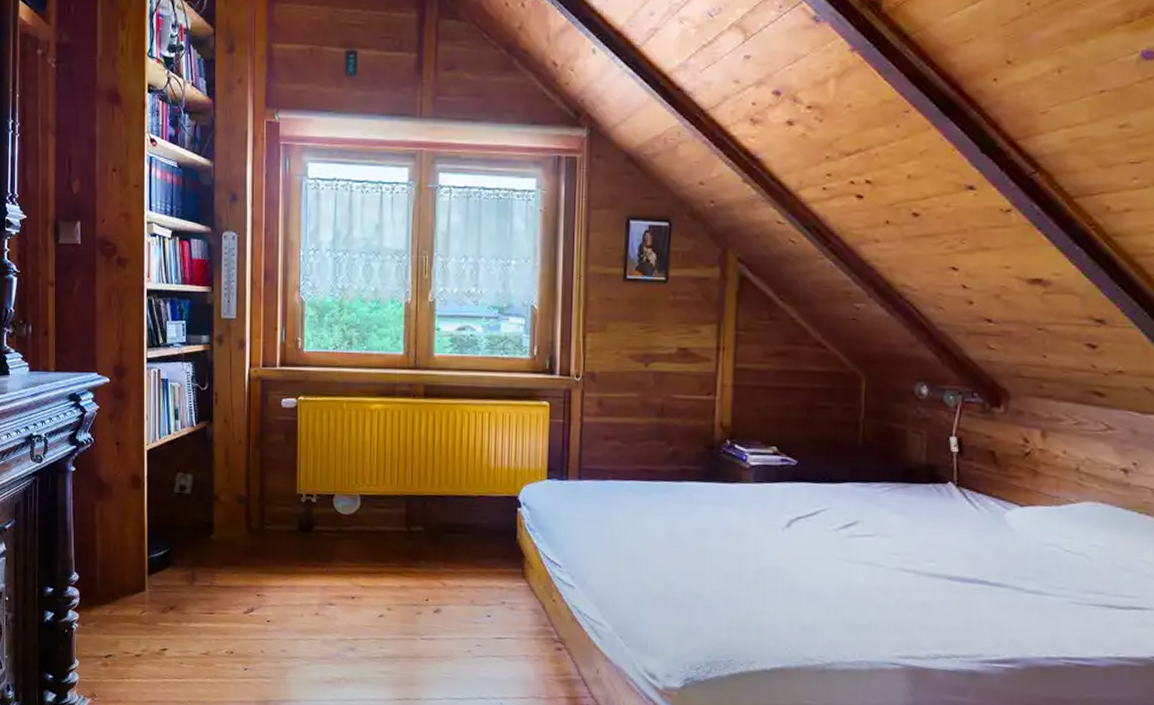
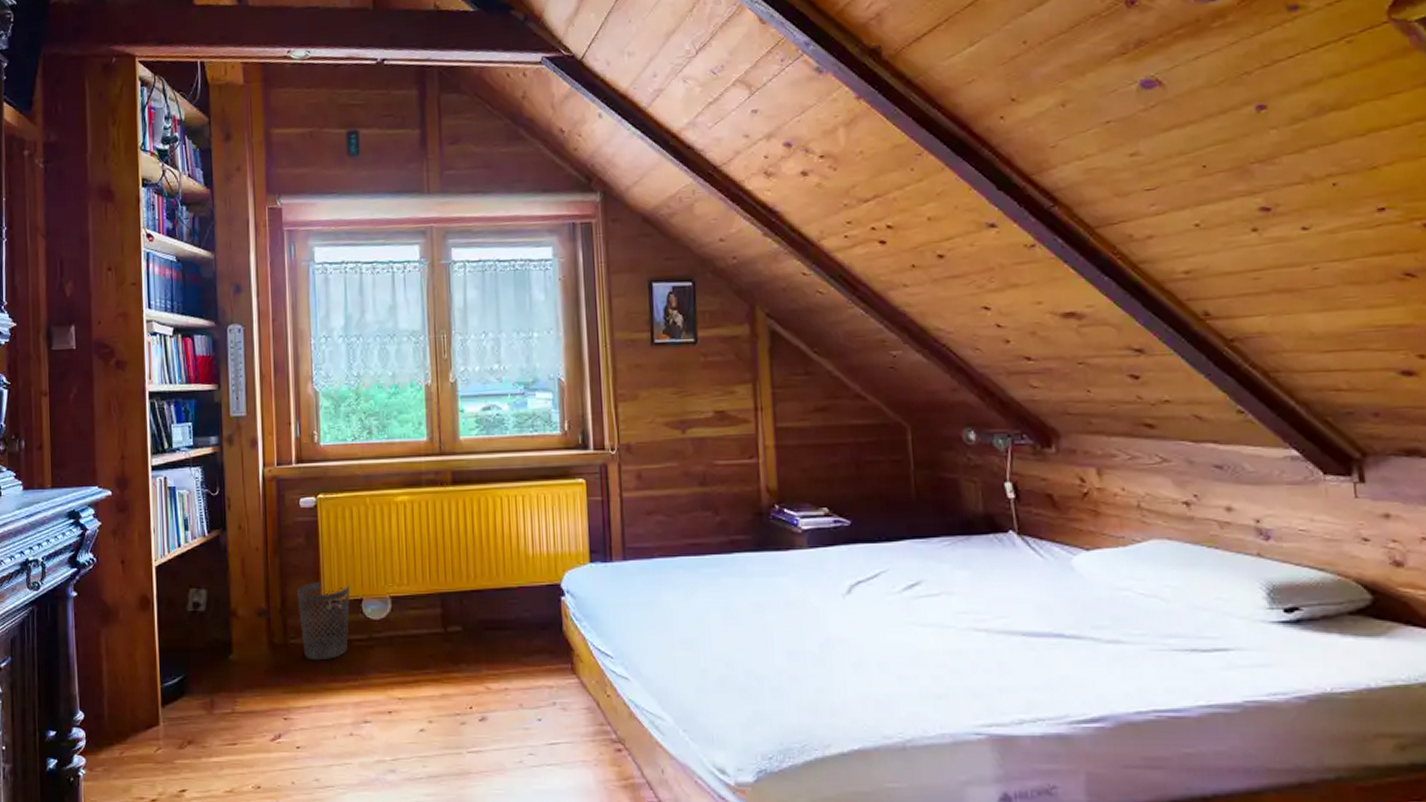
wastebasket: none [274,475,324,547] -> present [296,581,351,661]

